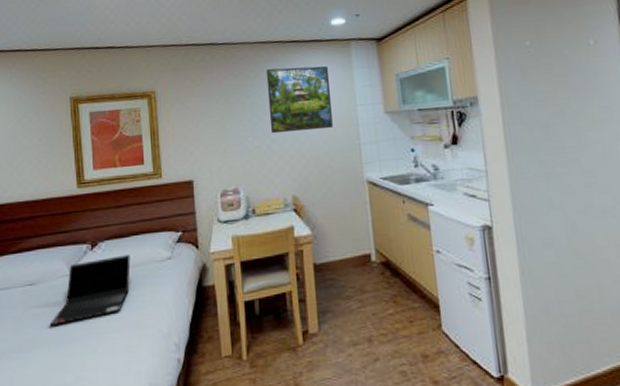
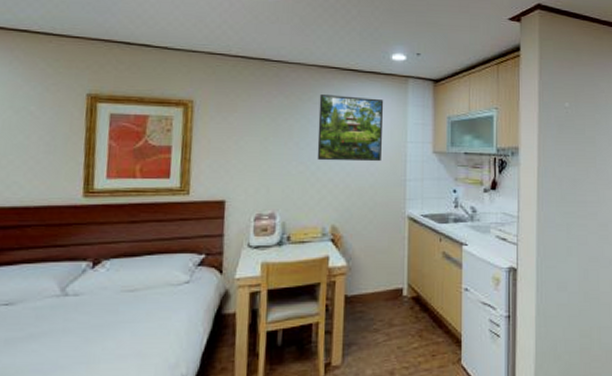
laptop computer: present [49,255,131,326] -> none [26,276,140,353]

